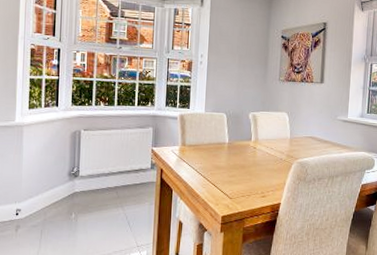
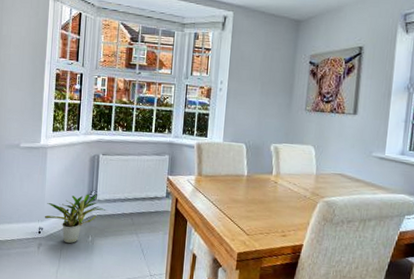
potted plant: none [21,171,90,223] -> present [44,194,106,244]

